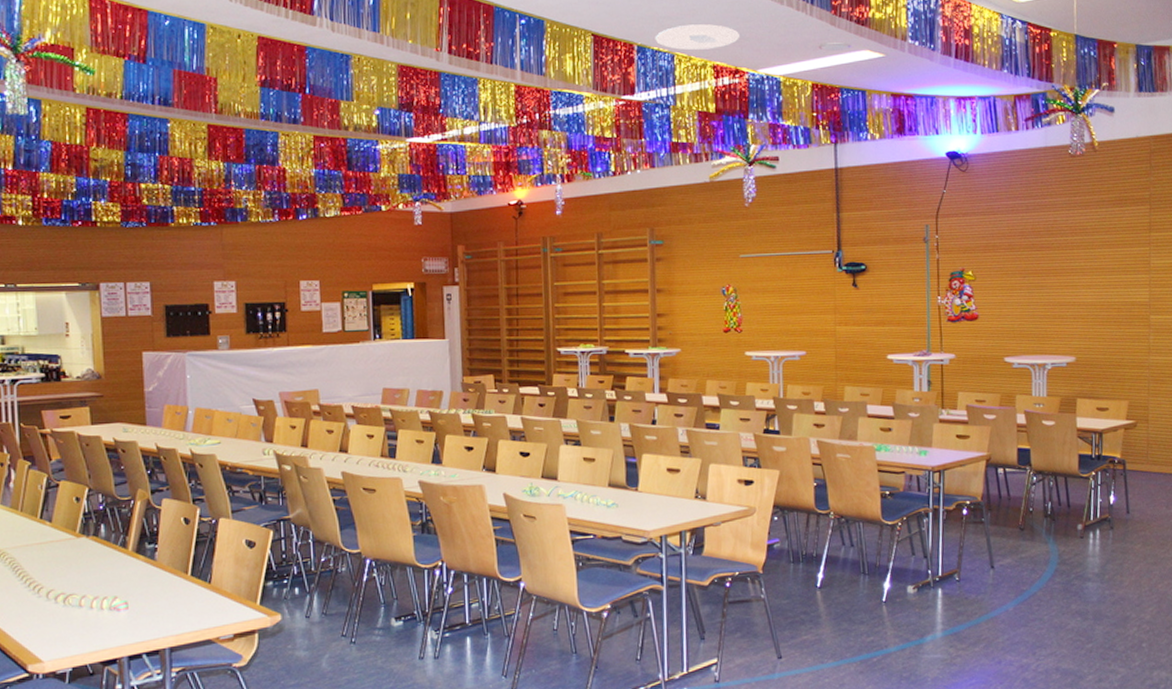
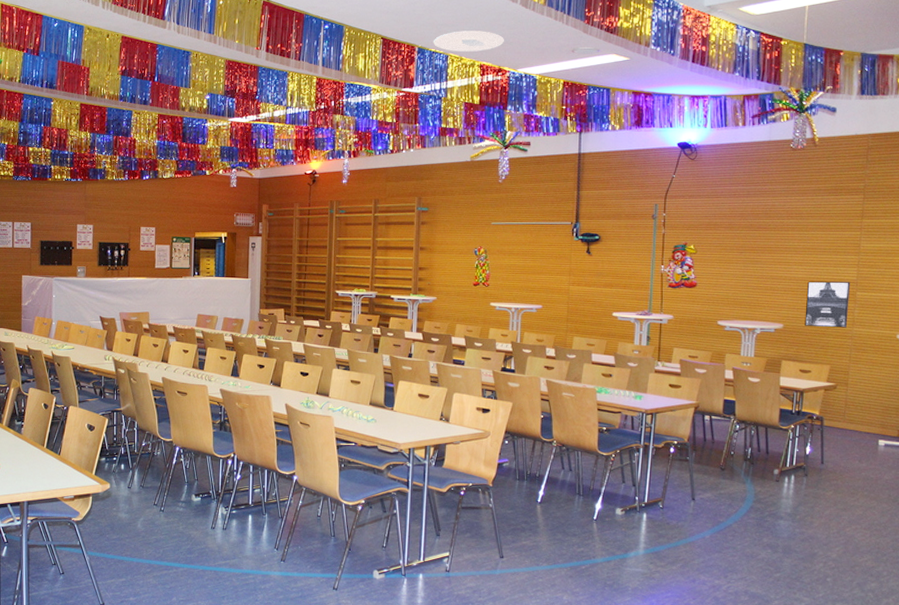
wall art: none [1097,304,1144,358] -> present [805,281,851,328]

